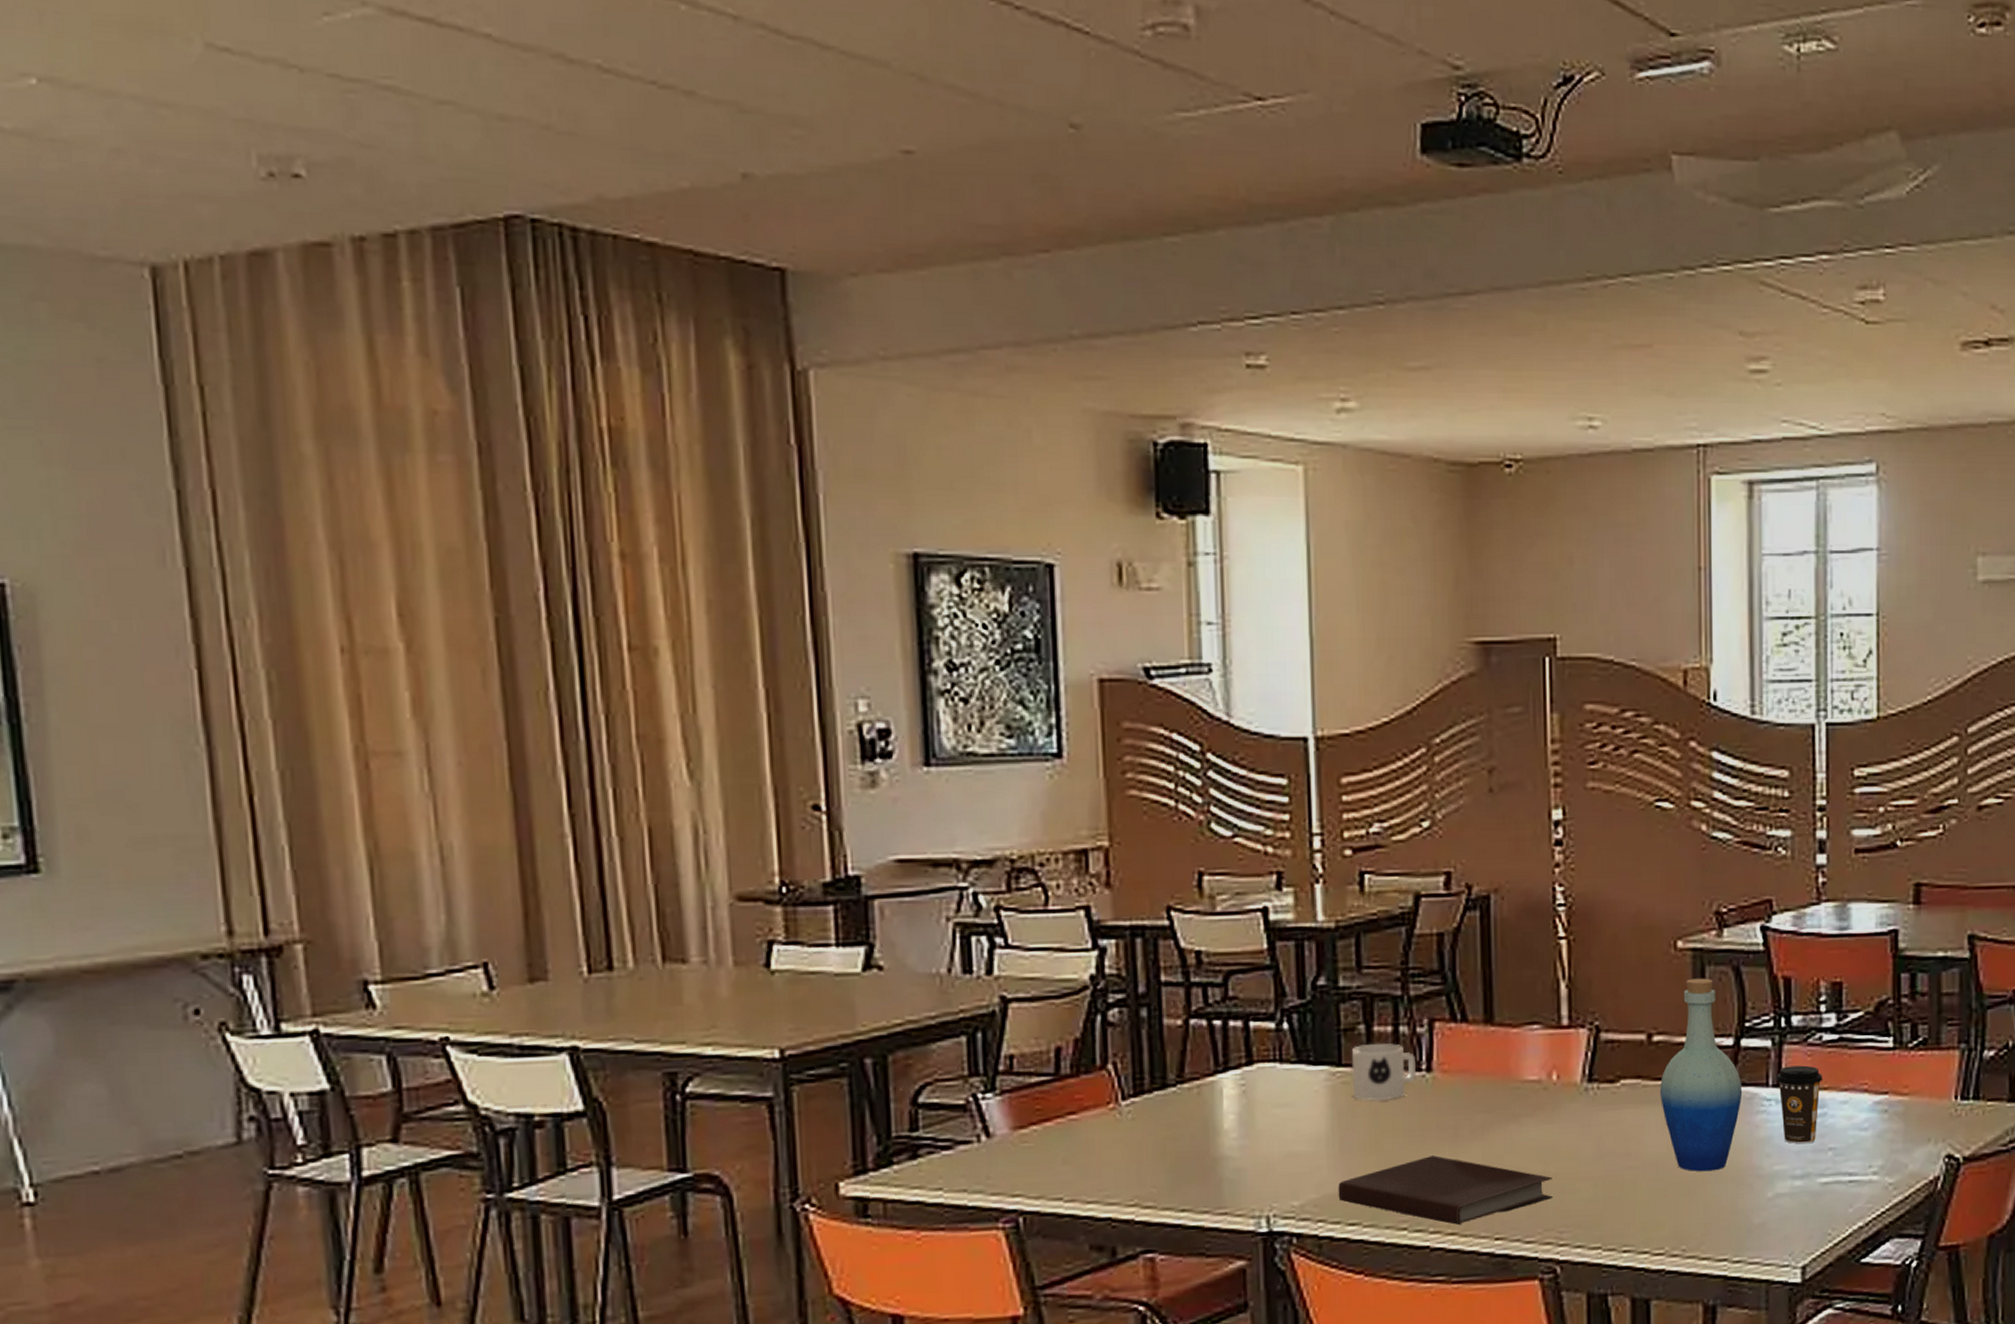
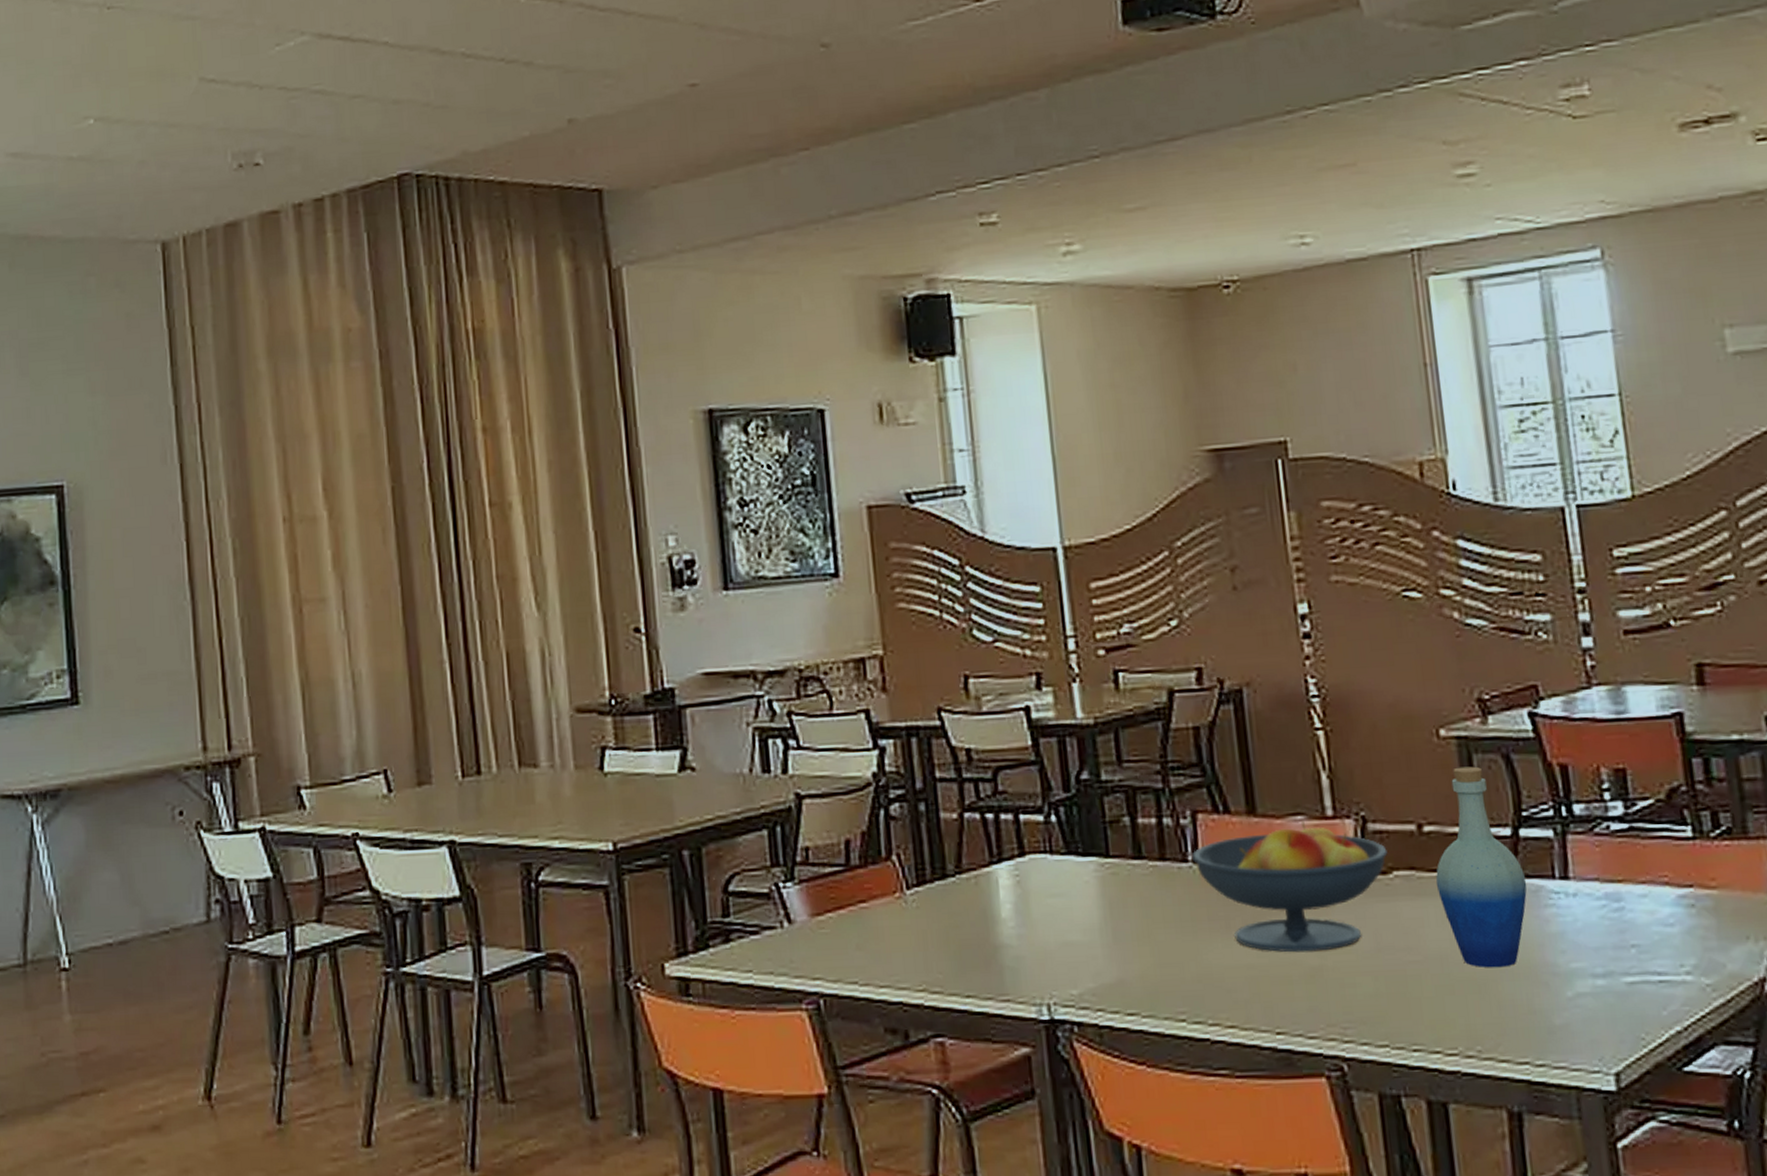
notebook: present [1338,1155,1553,1226] -> none [1114,947,1333,1019]
mug: present [1351,1043,1416,1102] -> none [1117,834,1183,892]
fruit bowl: none [1427,1029,1617,1160] -> present [1192,820,1388,953]
coffee cup: present [1775,1065,1823,1144] -> none [1562,856,1617,941]

